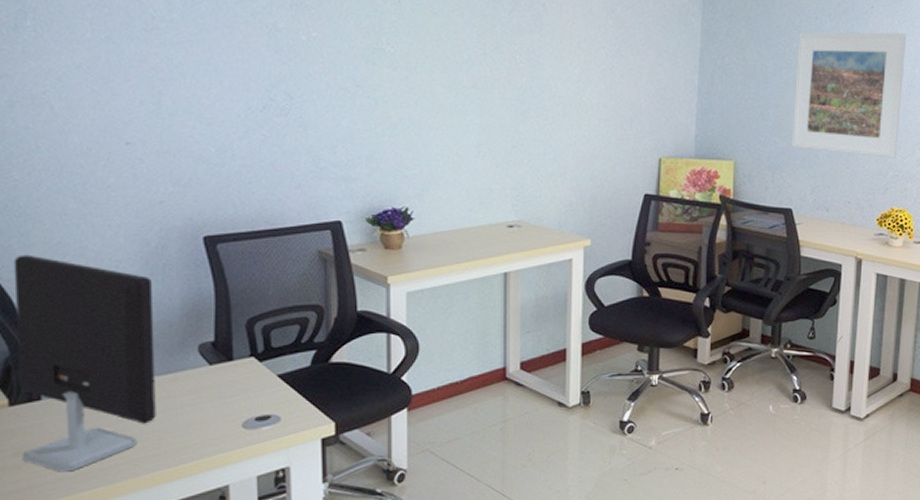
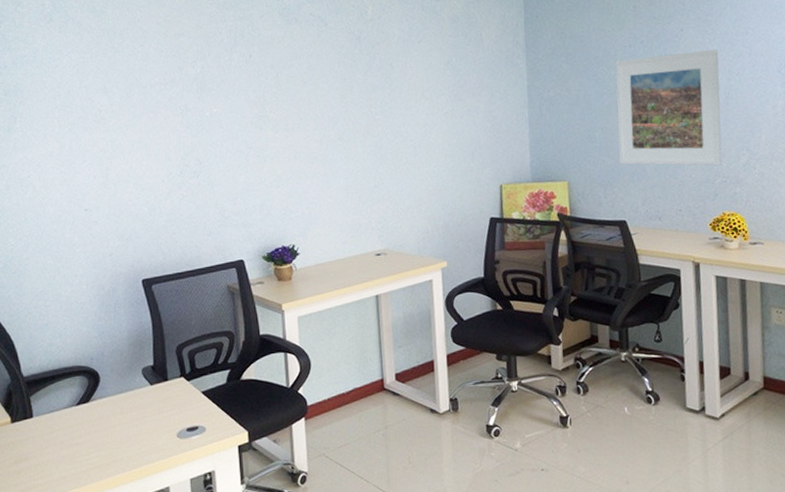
computer monitor: present [13,254,156,472] -> none [11,302,114,477]

